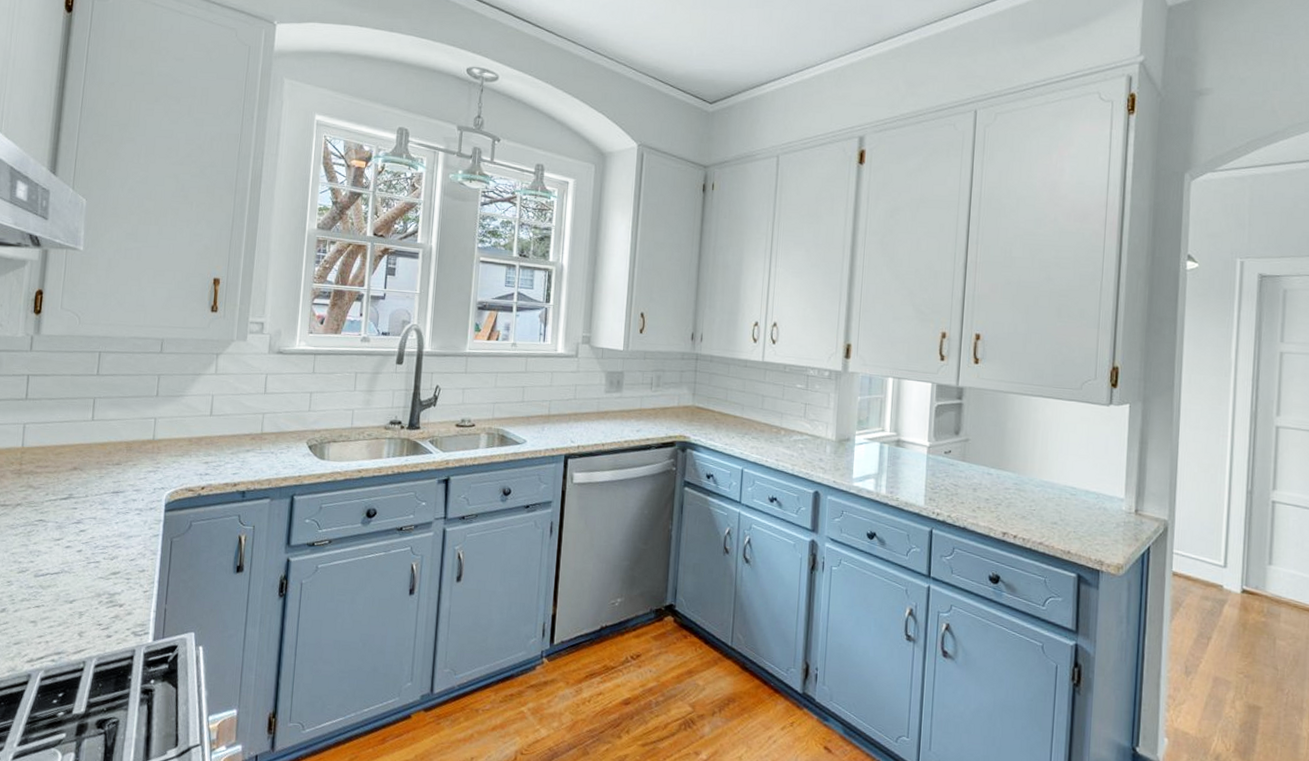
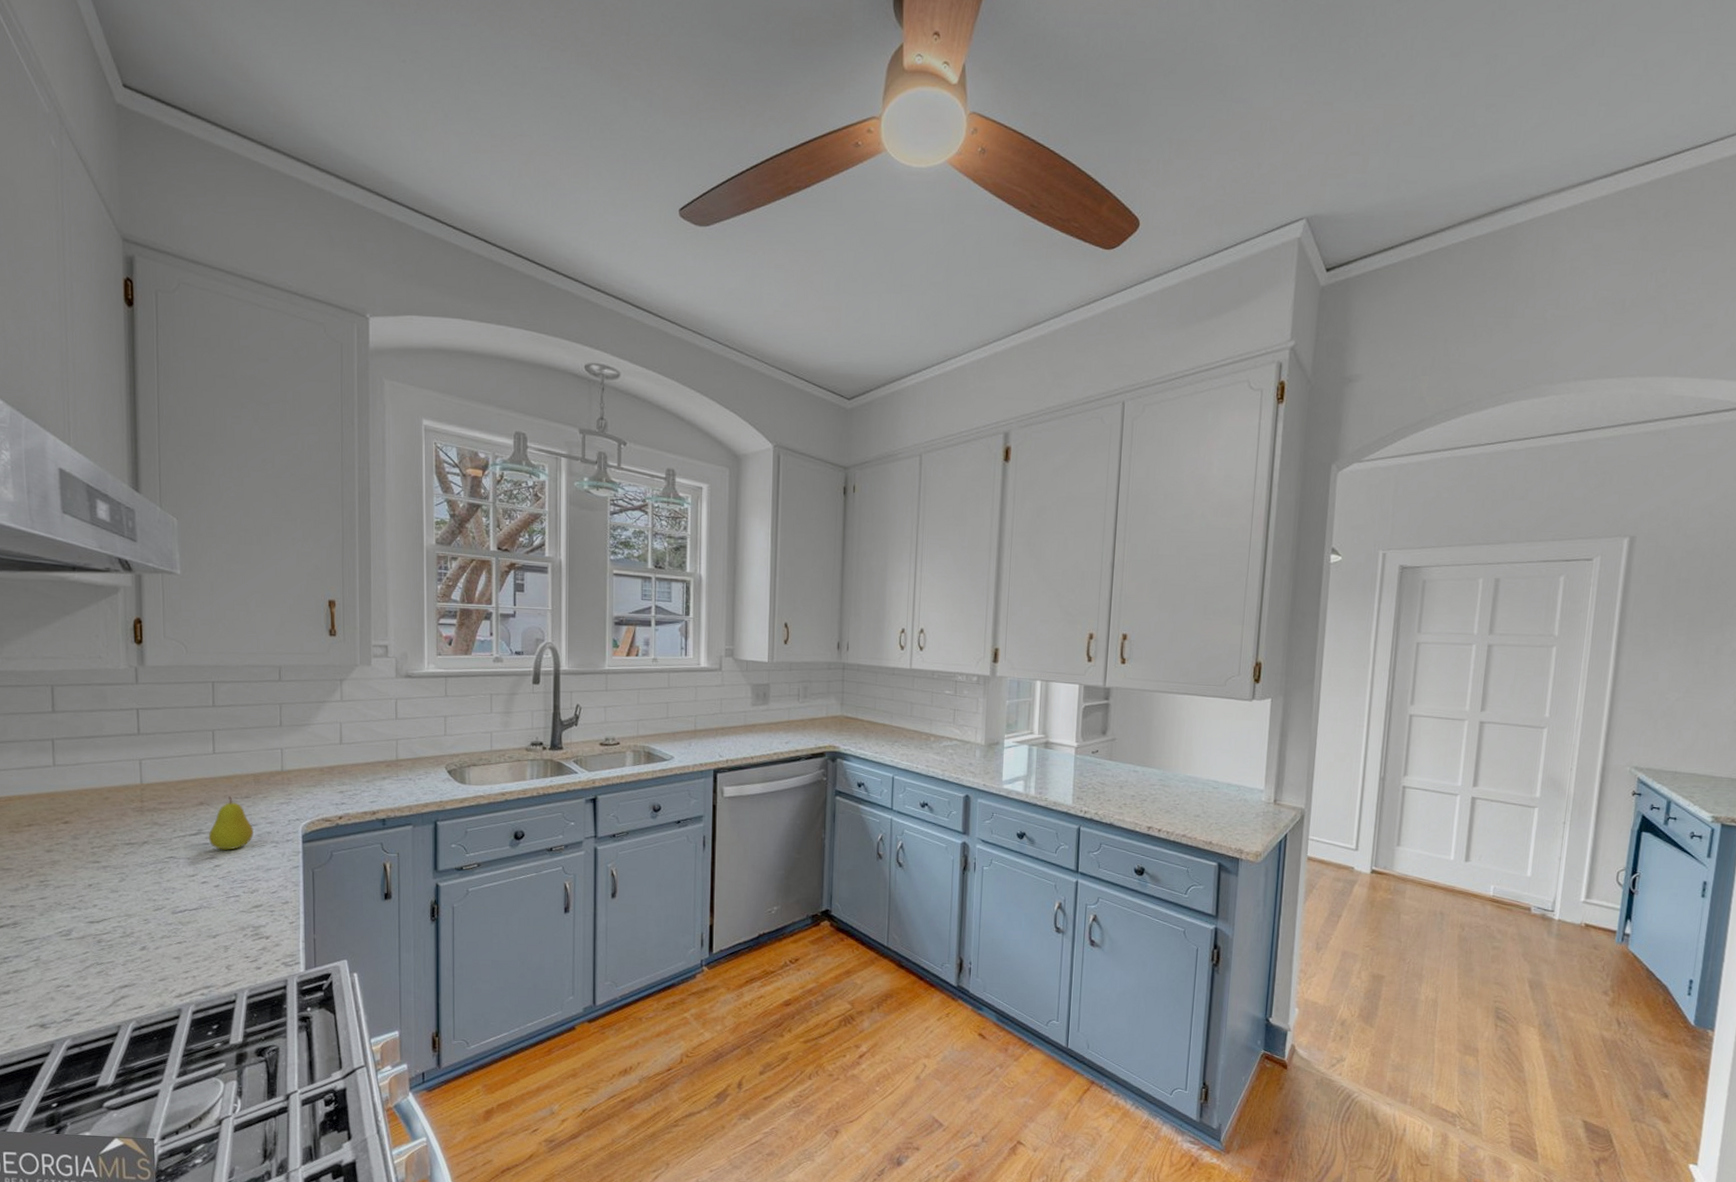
fruit: none [77,462,120,516] -> present [208,796,254,850]

